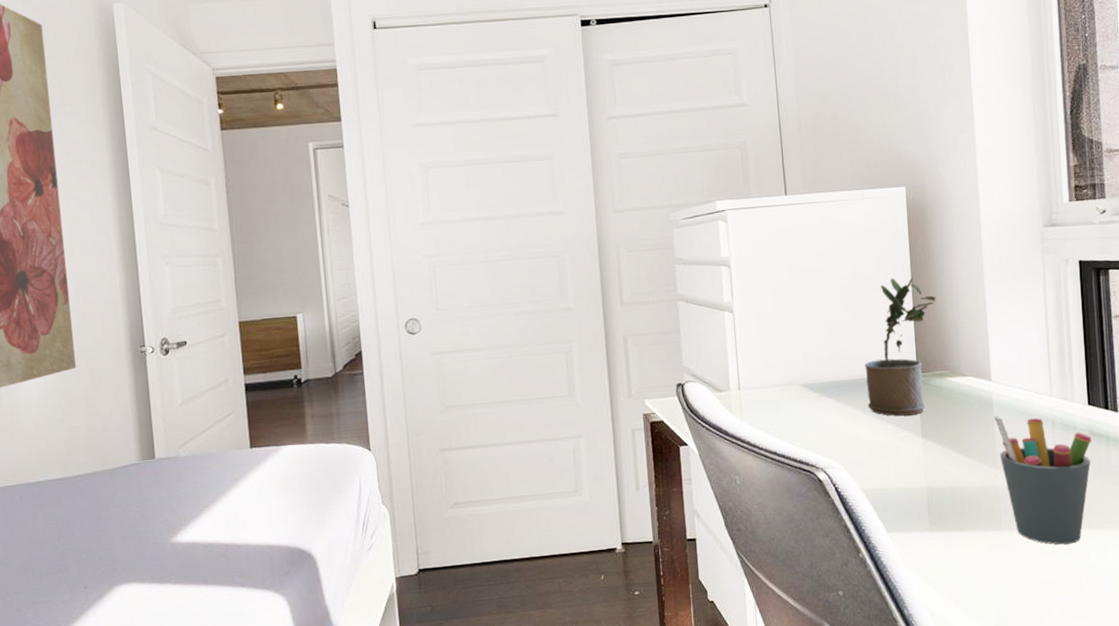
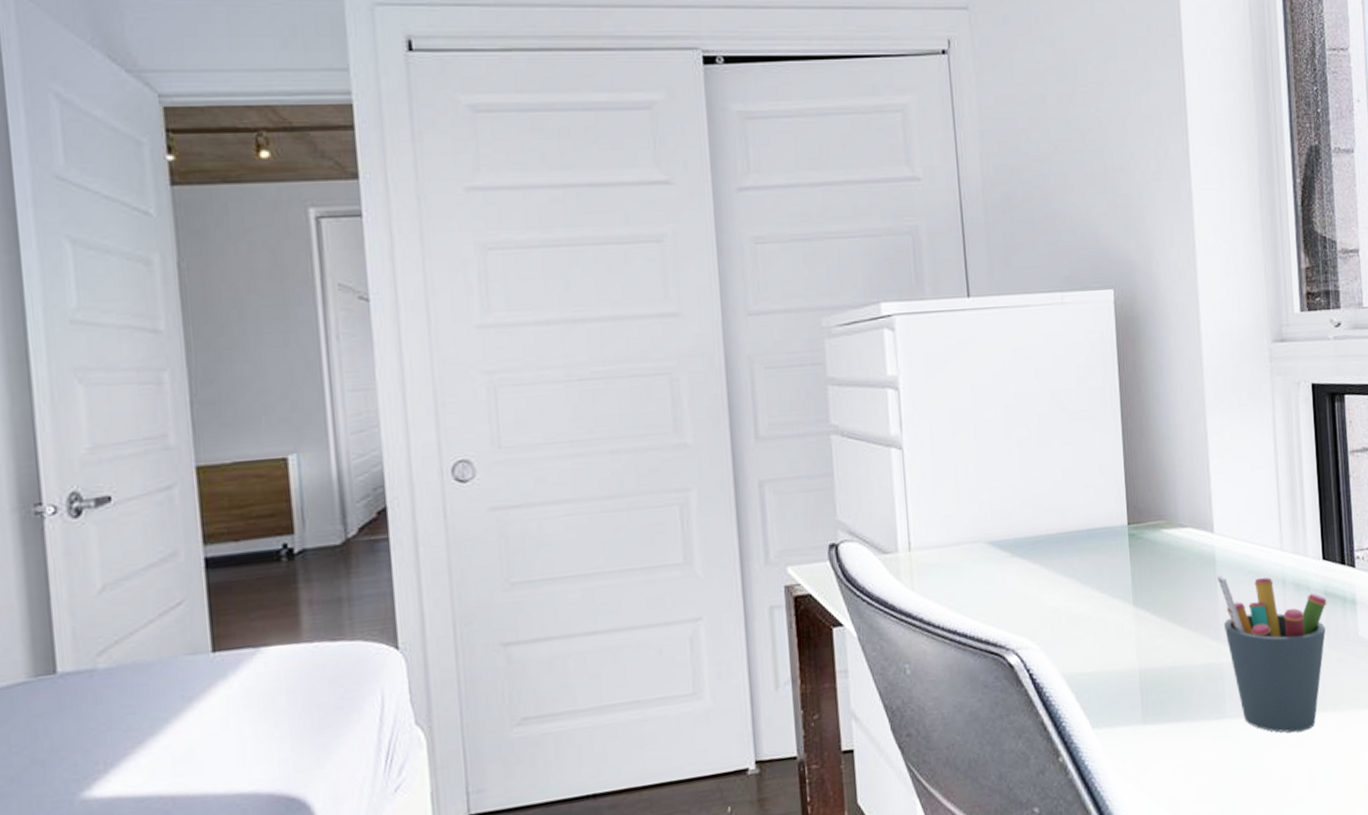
potted plant: present [865,278,937,416] -> none [1065,404,1150,580]

